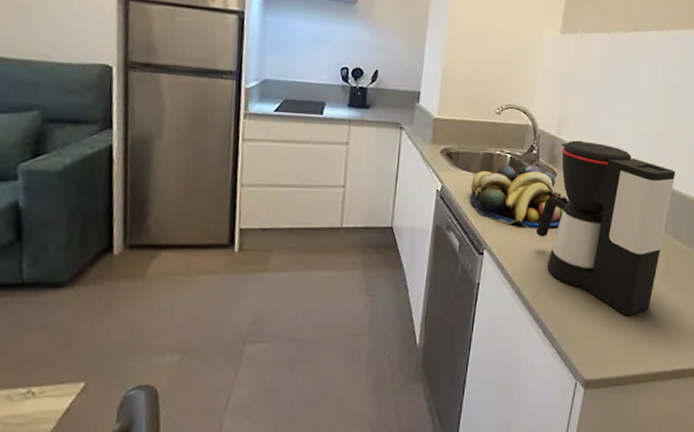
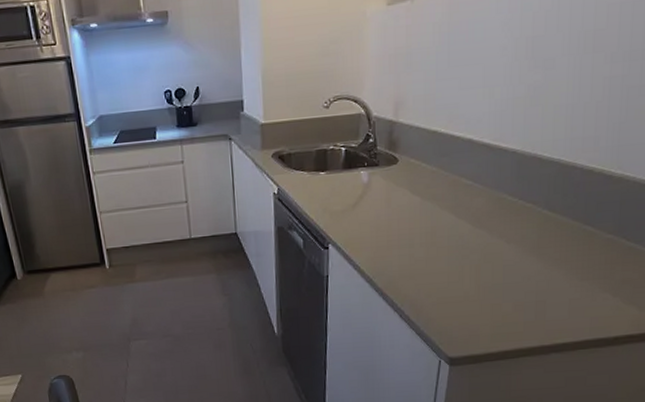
fruit bowl: present [470,163,563,228] -> none [306,153,409,218]
coffee maker: present [536,140,675,315] -> none [382,119,544,294]

